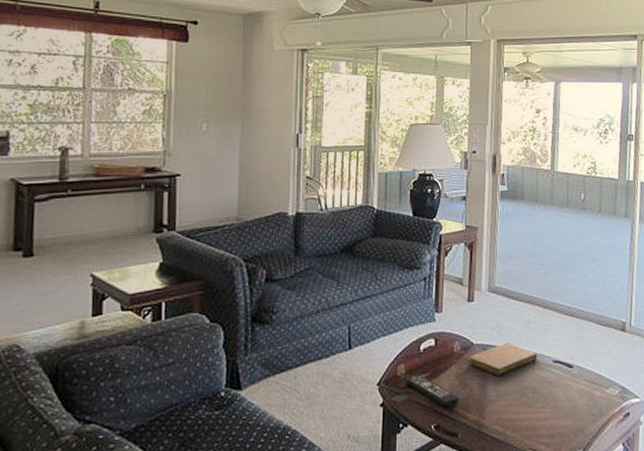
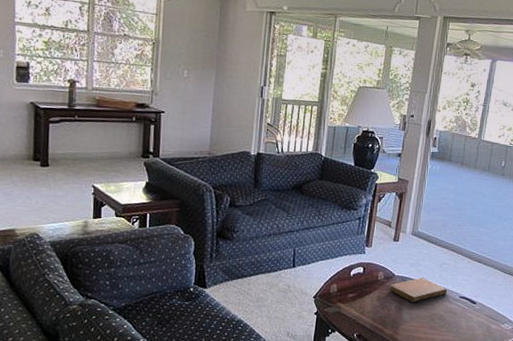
remote control: present [405,374,460,407] -> none [336,293,379,322]

